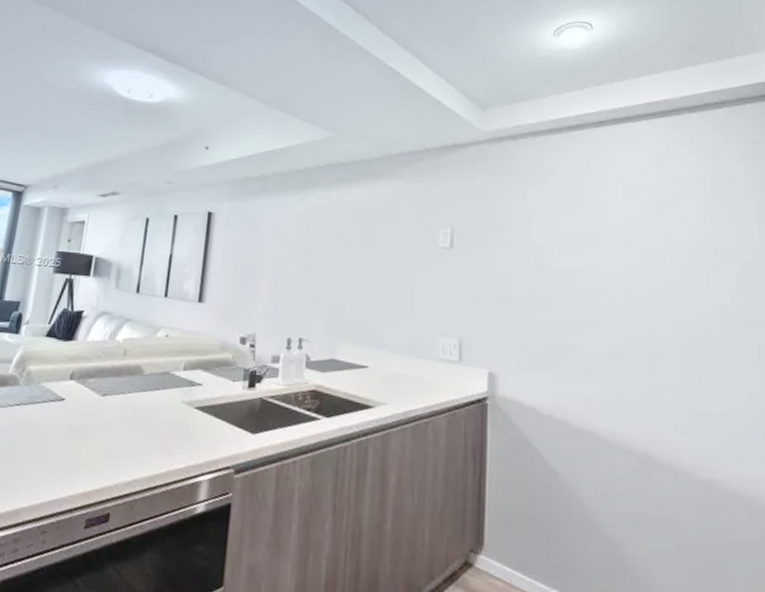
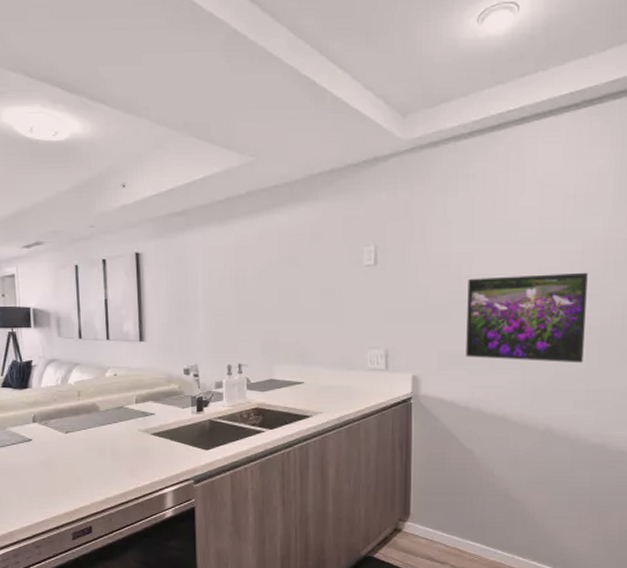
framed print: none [548,272,681,379] -> present [466,272,588,363]

